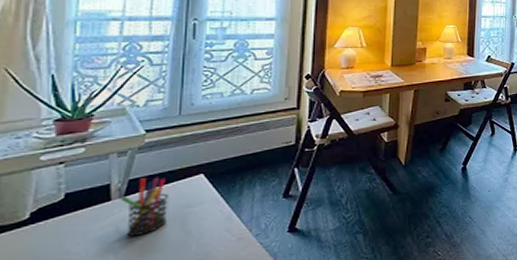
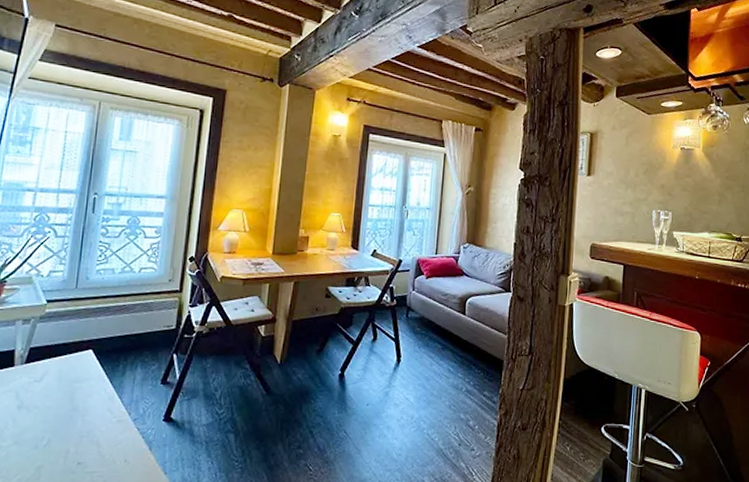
pen holder: present [120,177,168,237] -> none [22,347,61,405]

